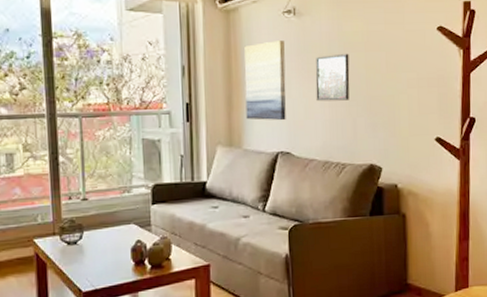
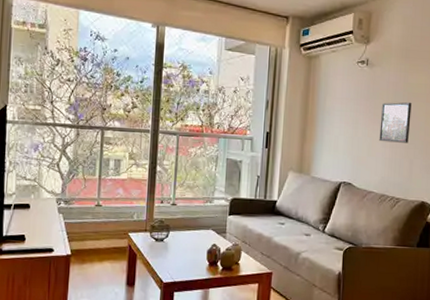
wall art: present [244,40,286,121] -> none [316,86,356,155]

